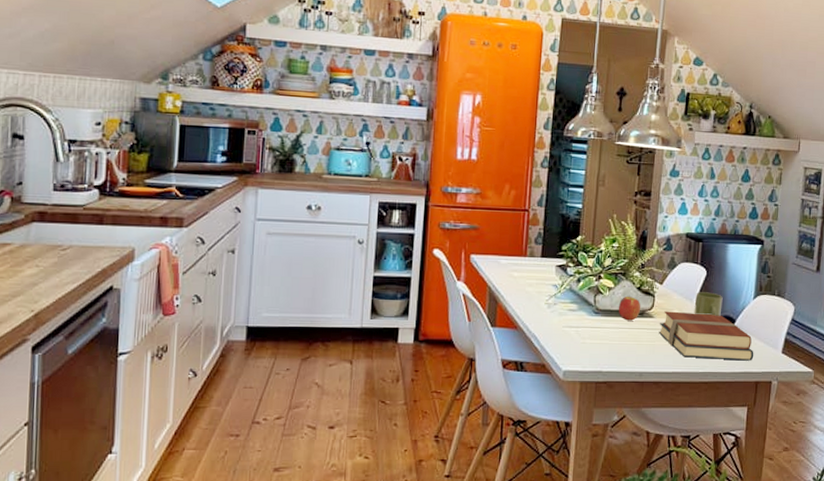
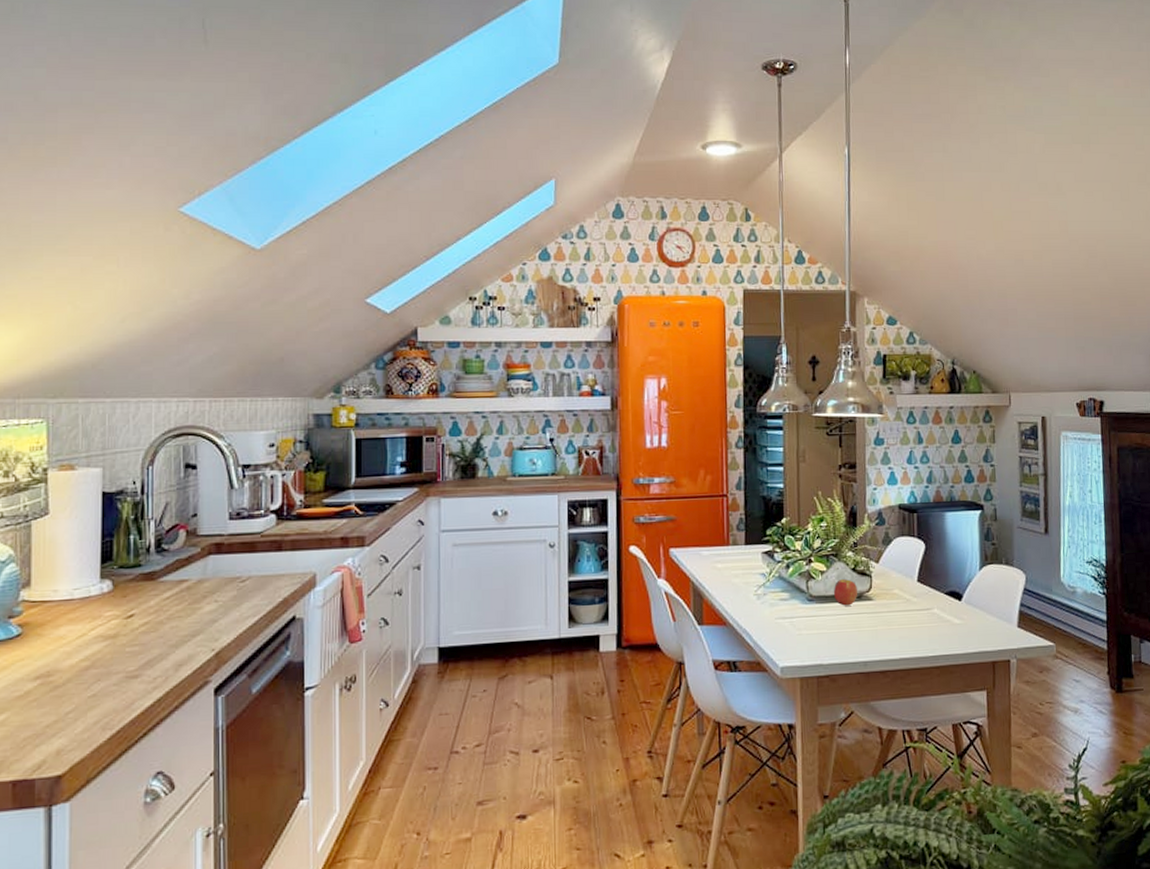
books: present [658,311,754,361] -> none [879,590,987,641]
cup: present [694,292,723,316] -> none [915,567,946,593]

